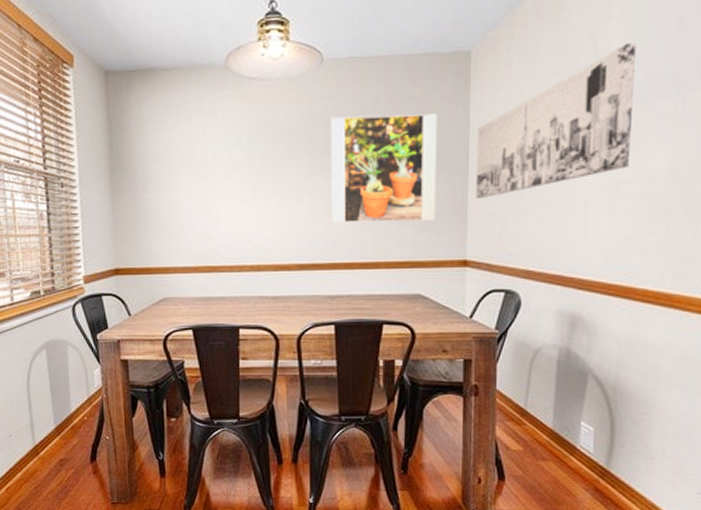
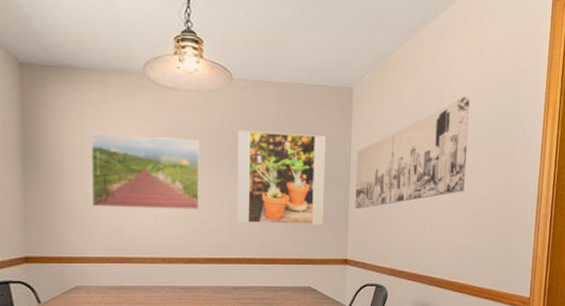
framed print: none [175,132,289,214] -> present [91,133,200,210]

